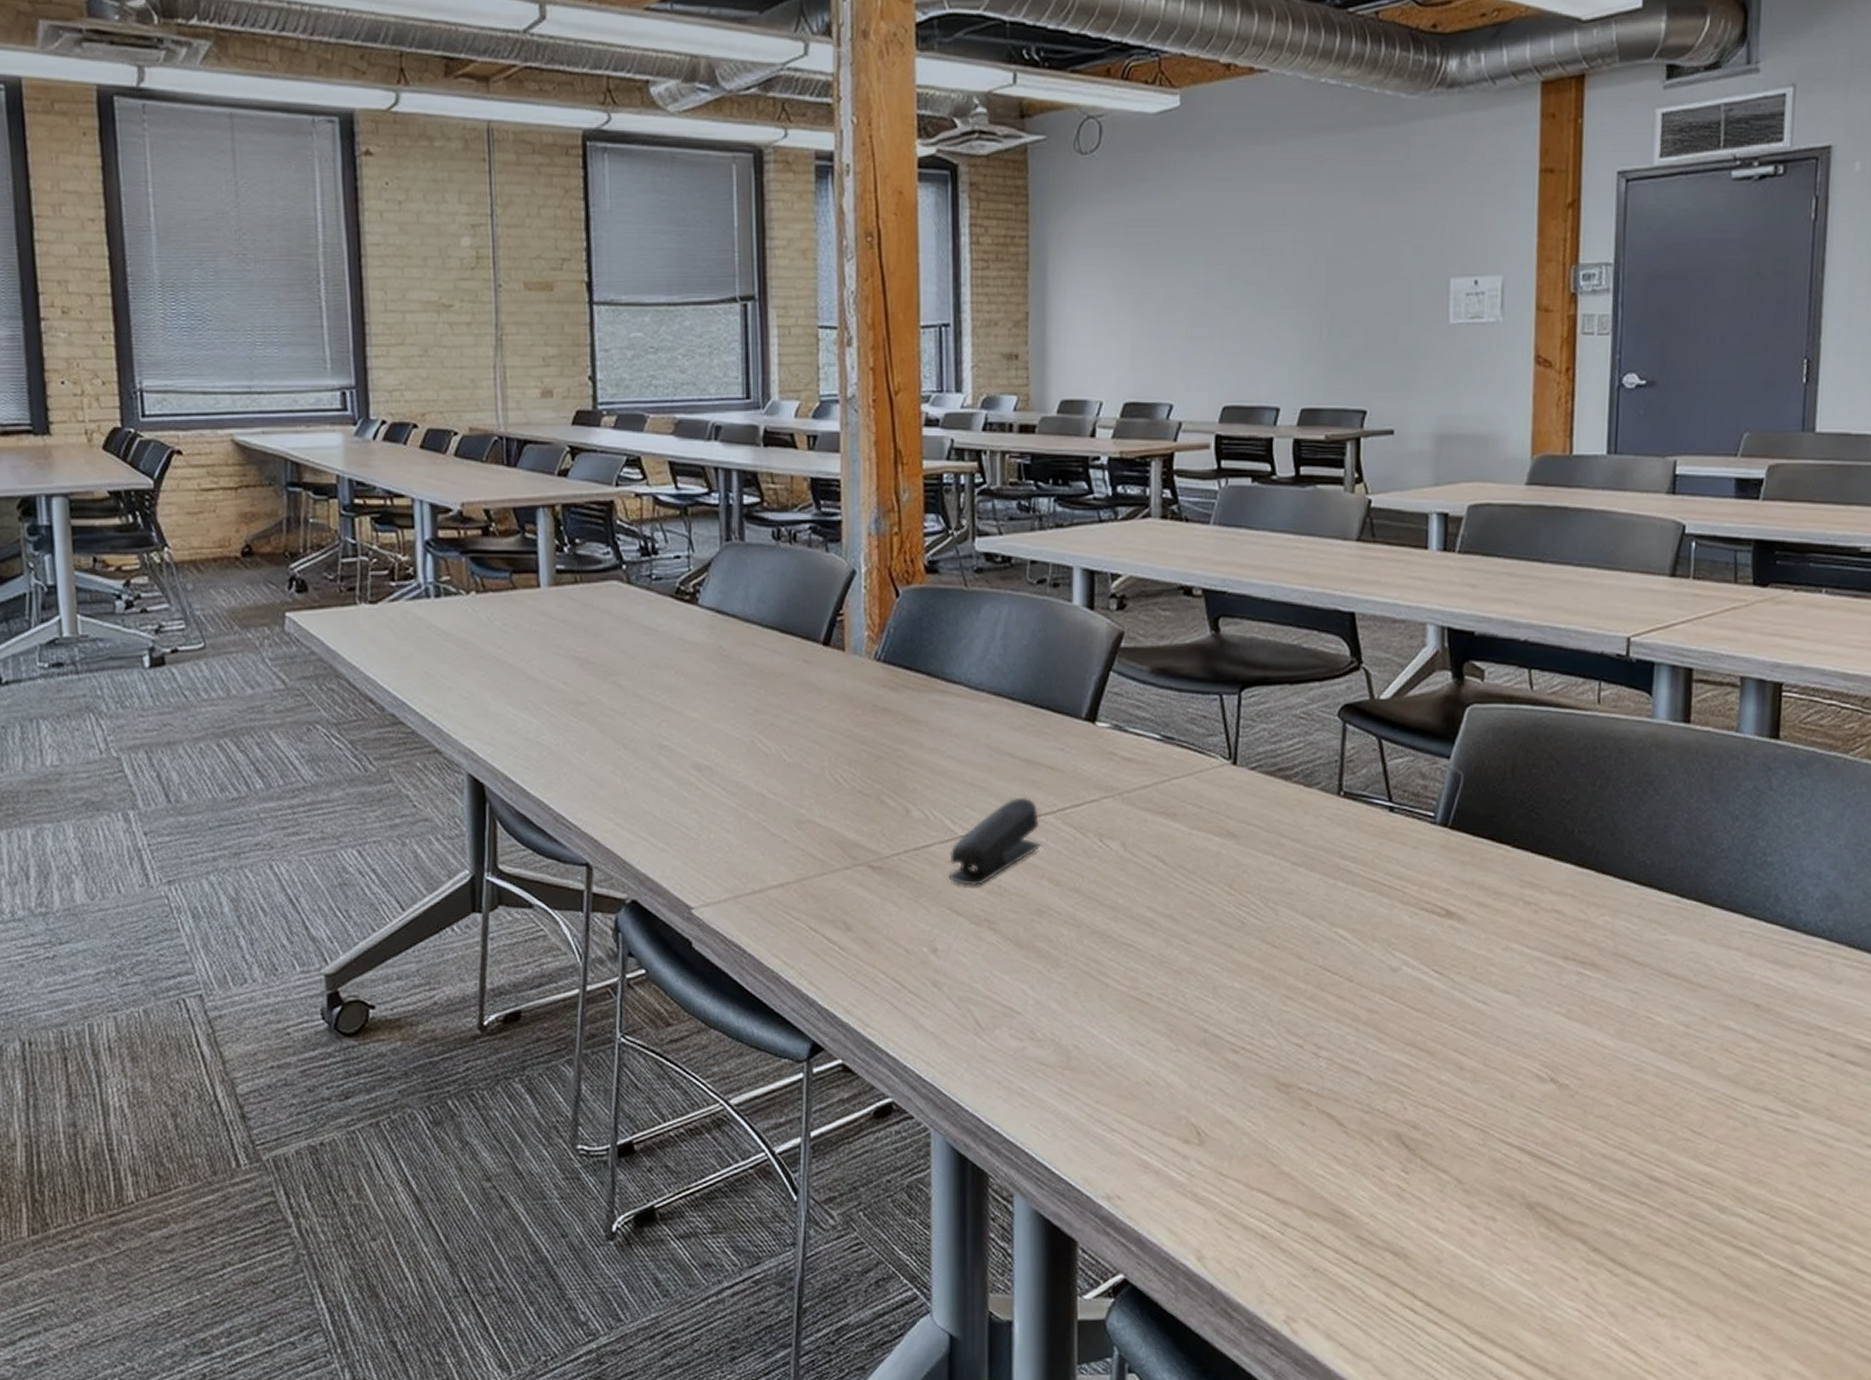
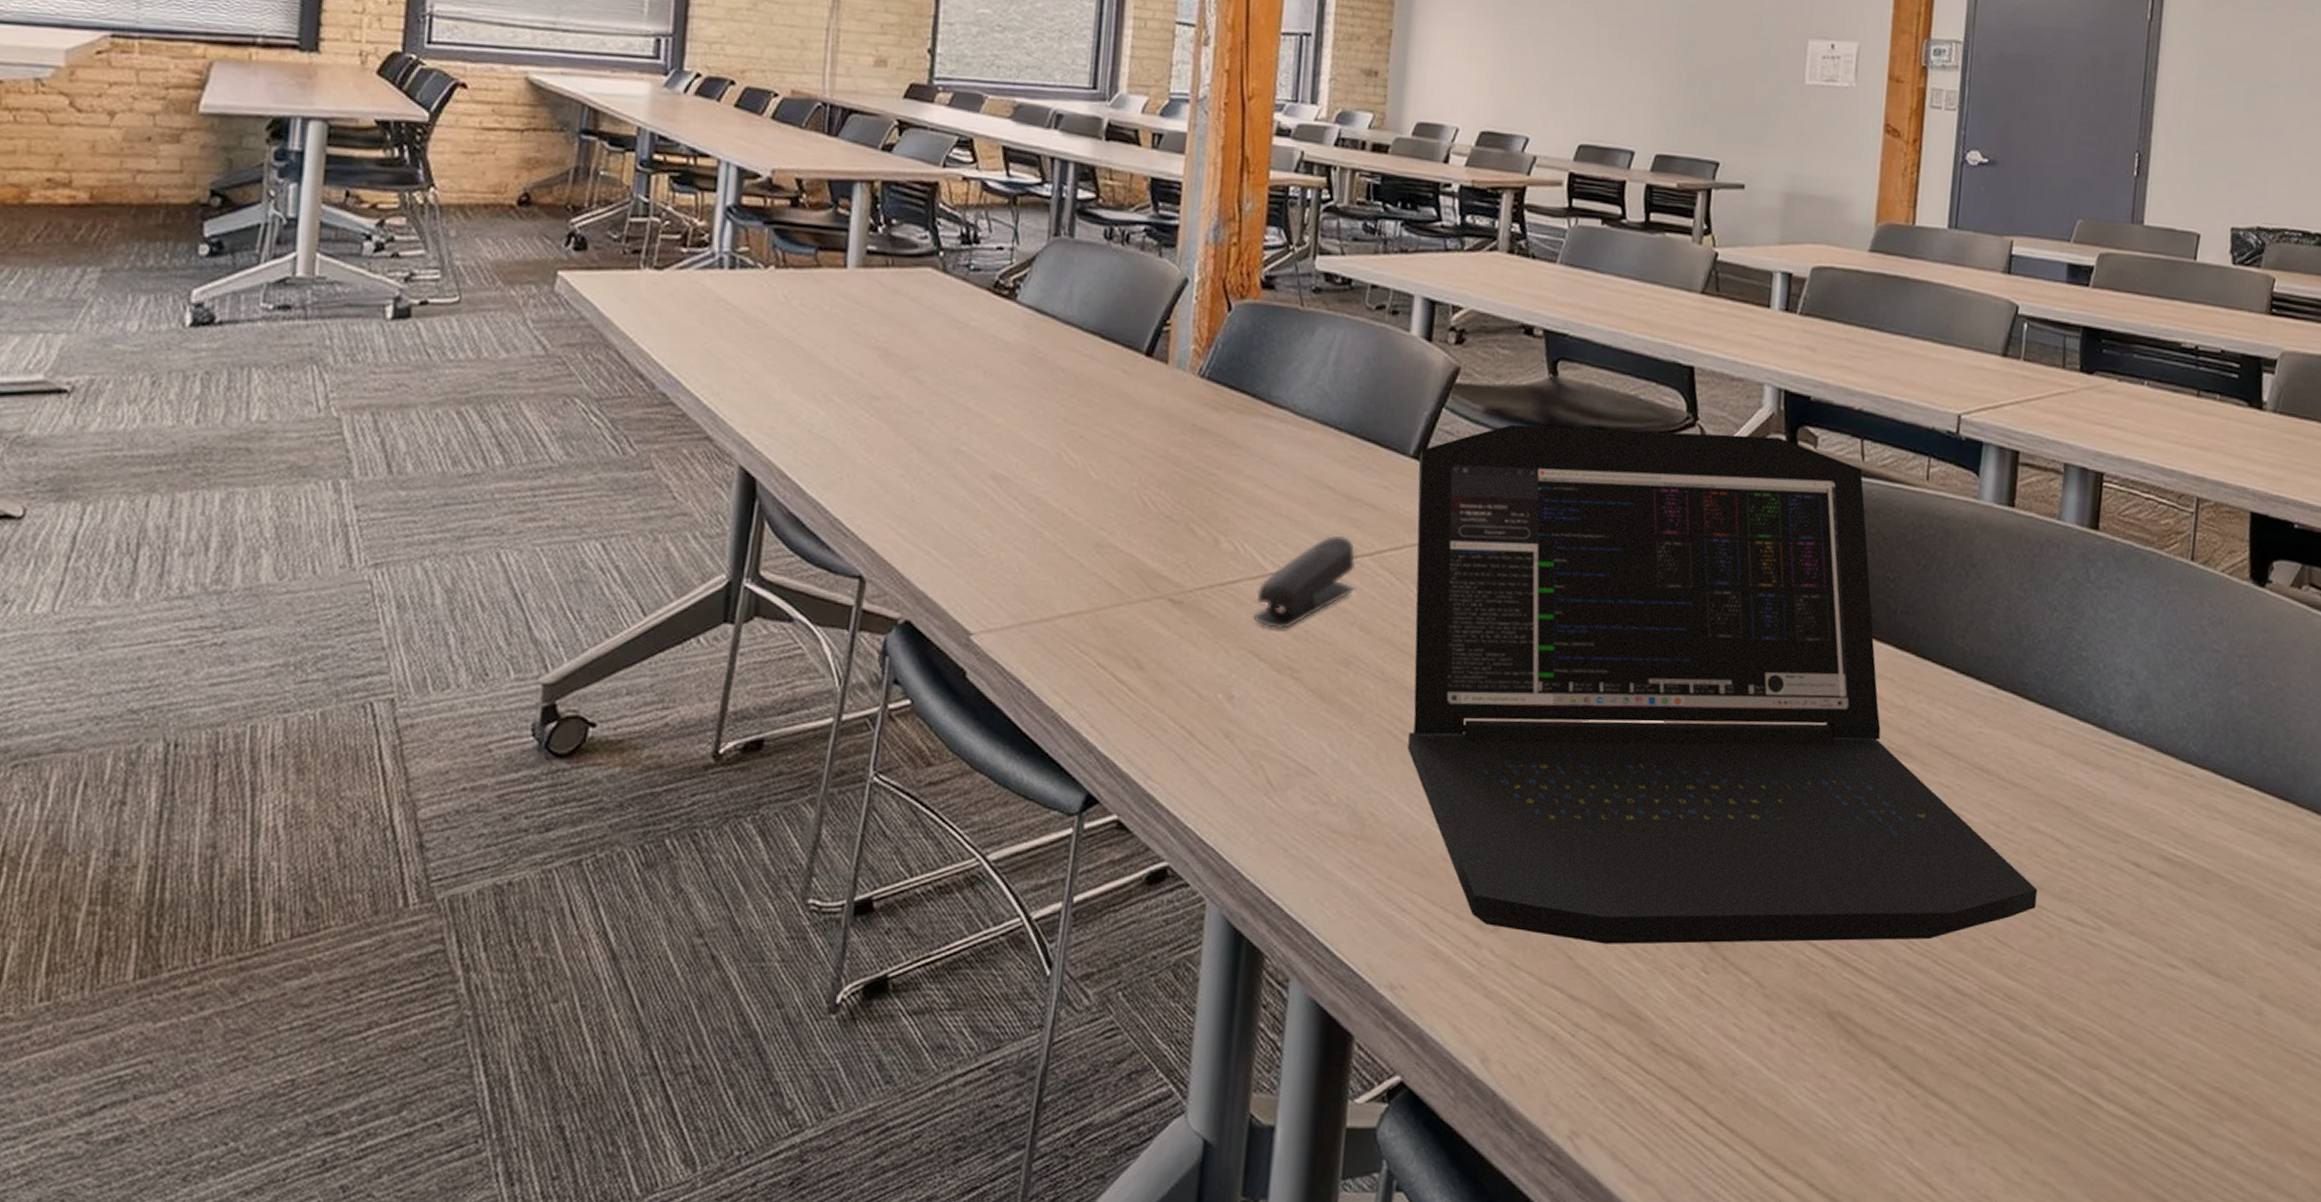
laptop: none [1091,674,1731,1152] -> present [1407,424,2038,944]

